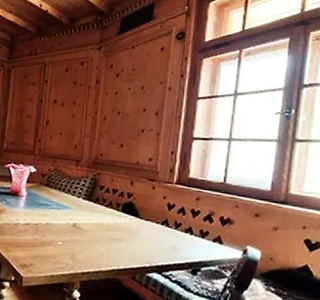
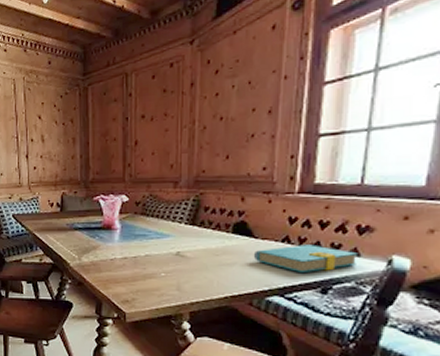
book: none [138,228,221,255] -> present [253,244,358,272]

